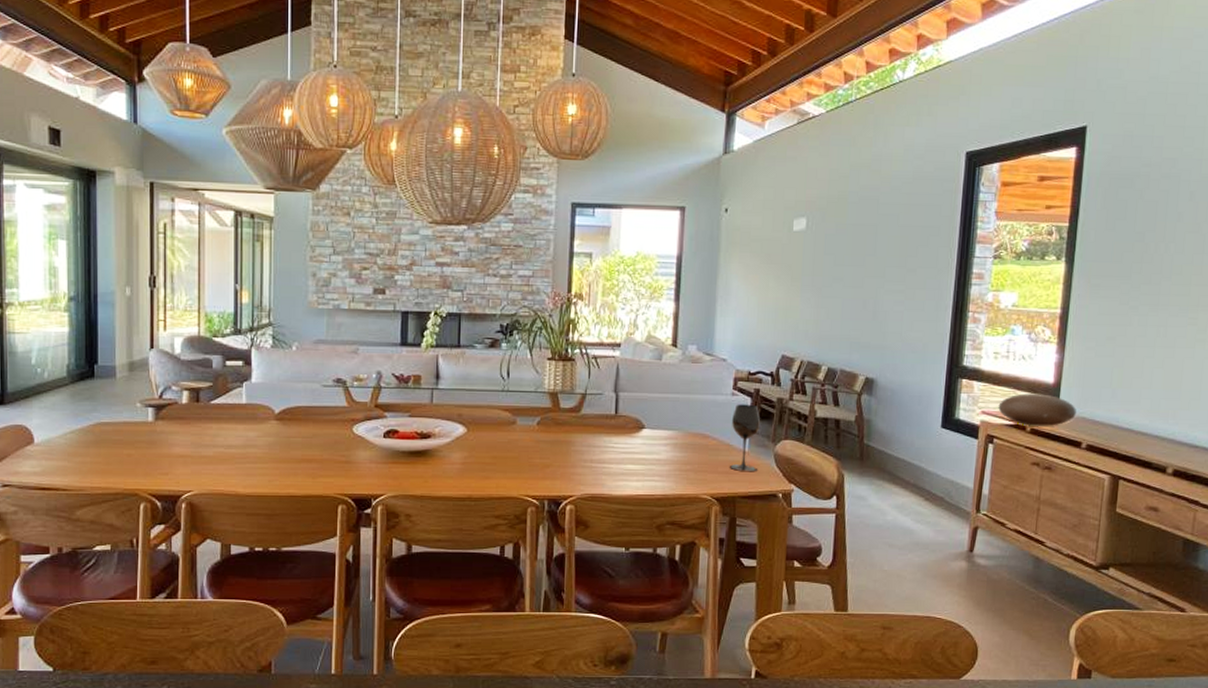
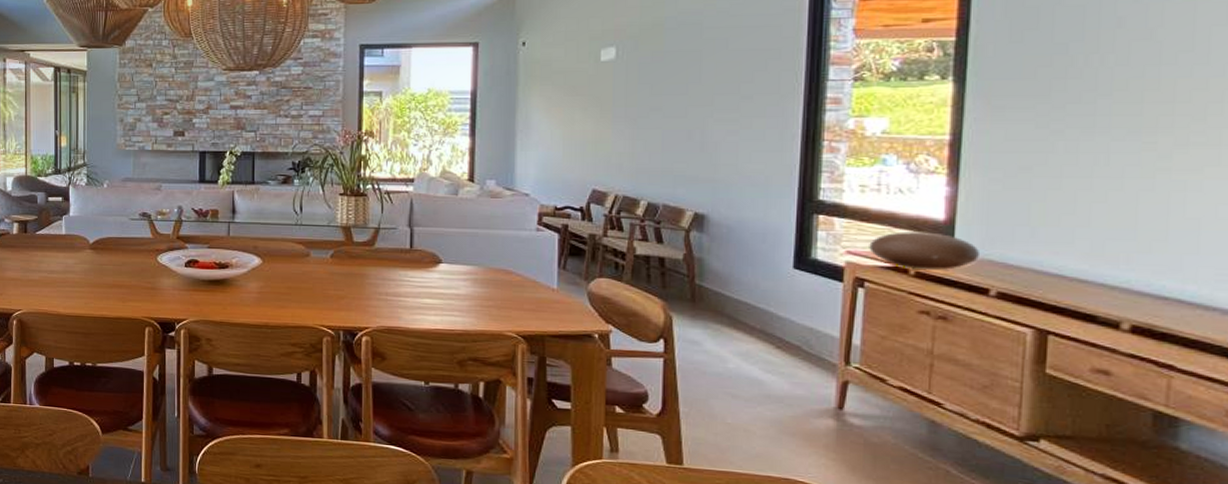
wineglass: present [730,404,761,472] -> none [536,240,571,311]

